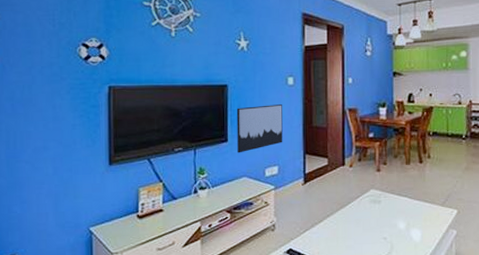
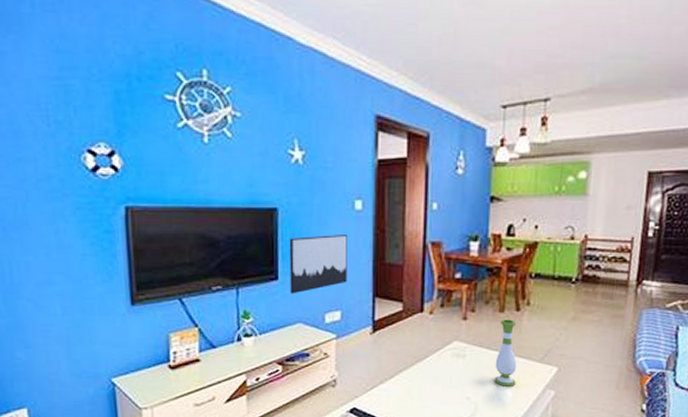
vase: none [405,170,424,227] -> present [494,319,517,386]

